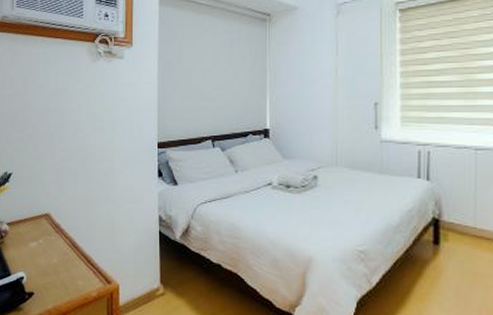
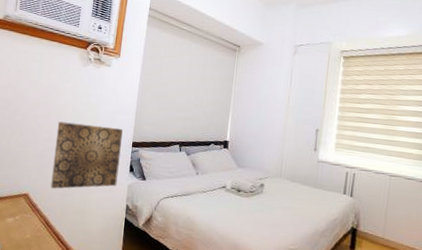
wall art: none [72,128,146,205] -> present [50,121,123,189]

